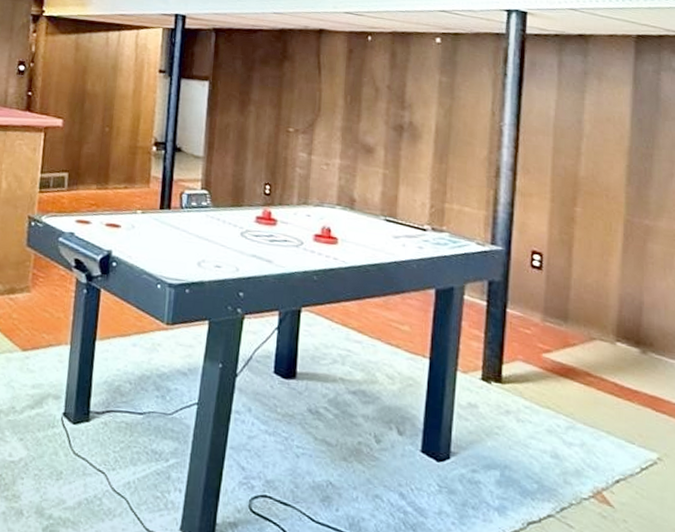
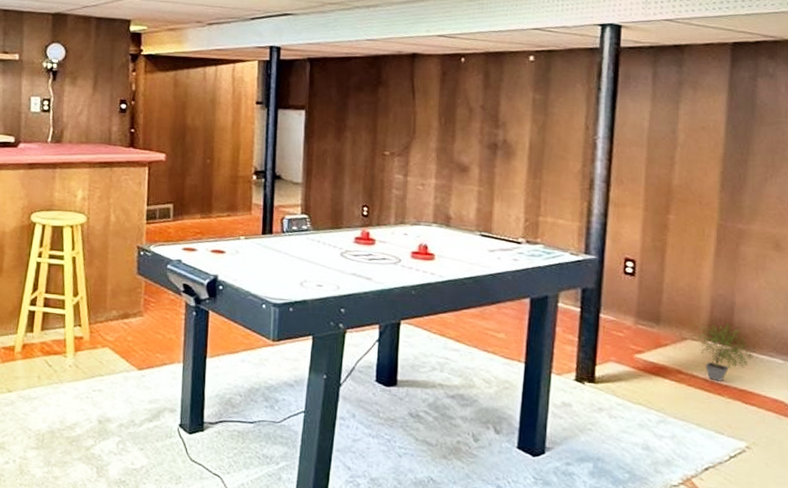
potted plant: none [606,324,663,386] -> present [698,323,753,382]

